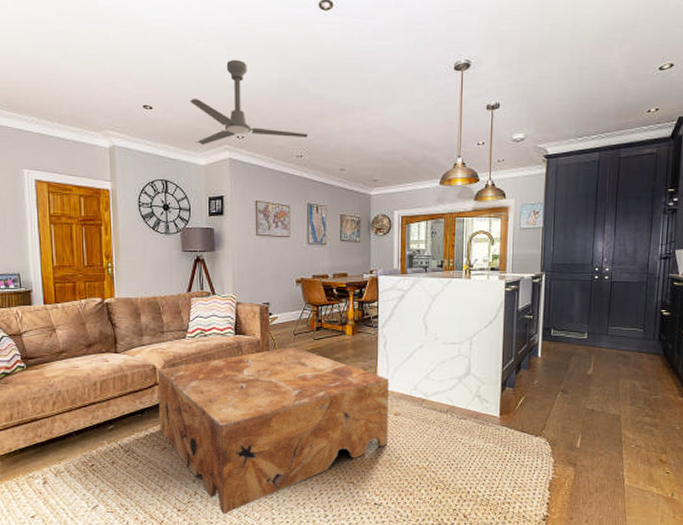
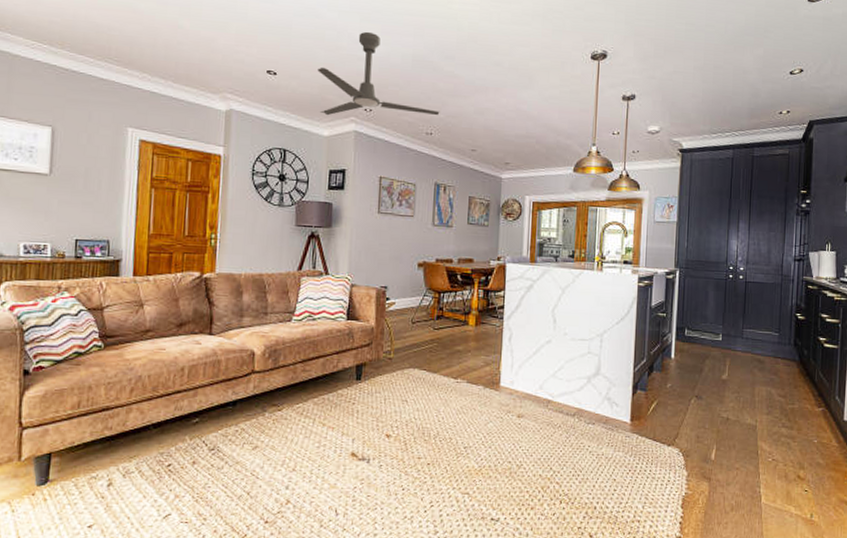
coffee table: present [157,346,389,515] -> none [252,335,513,528]

